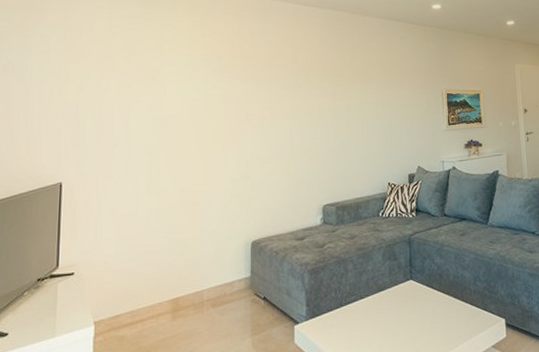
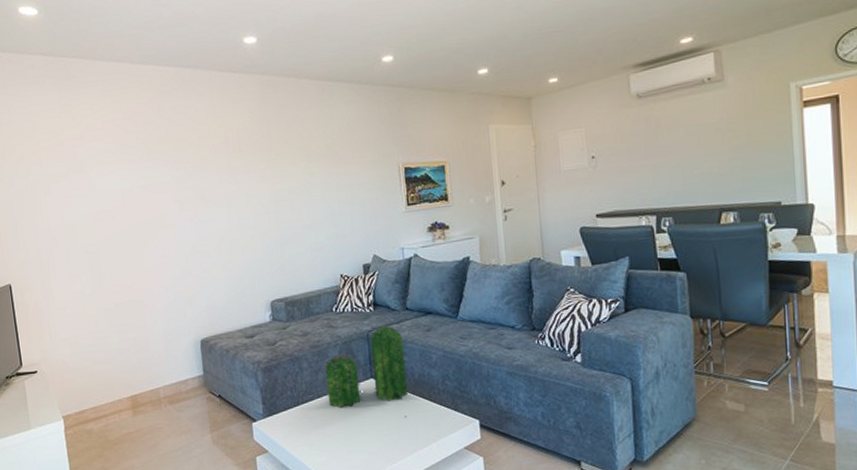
plant: none [366,228,445,317] -> present [322,324,409,417]

